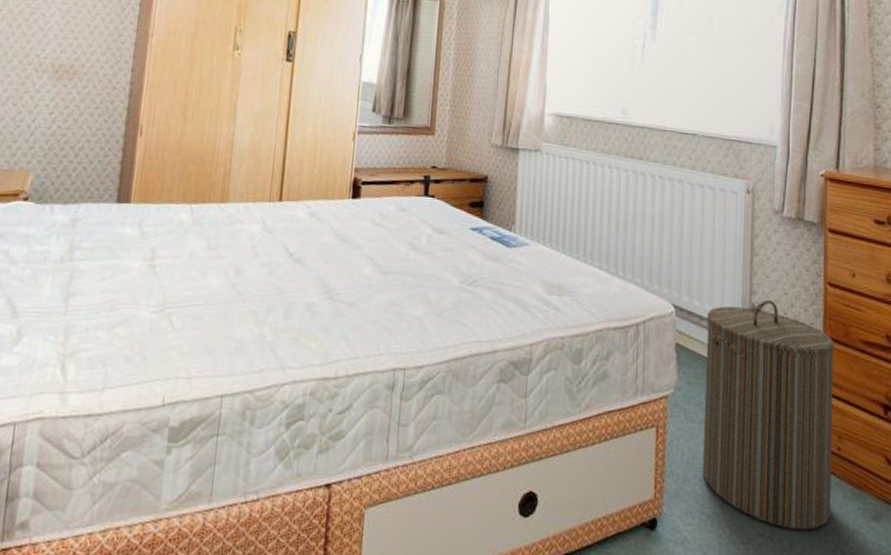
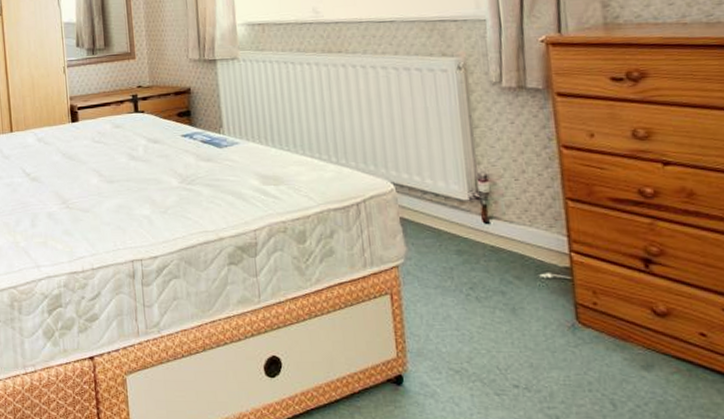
laundry hamper: present [702,299,834,530] -> none [430,168,593,381]

